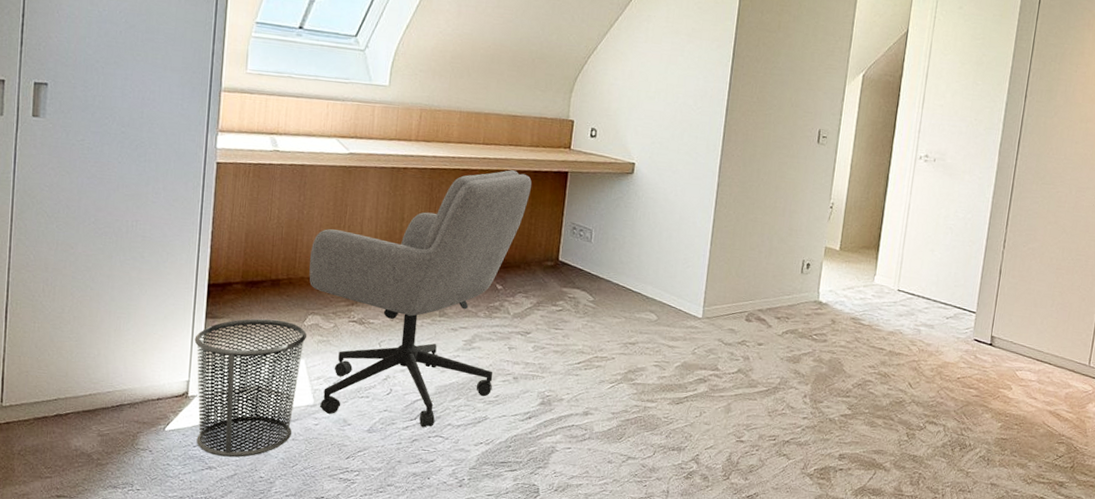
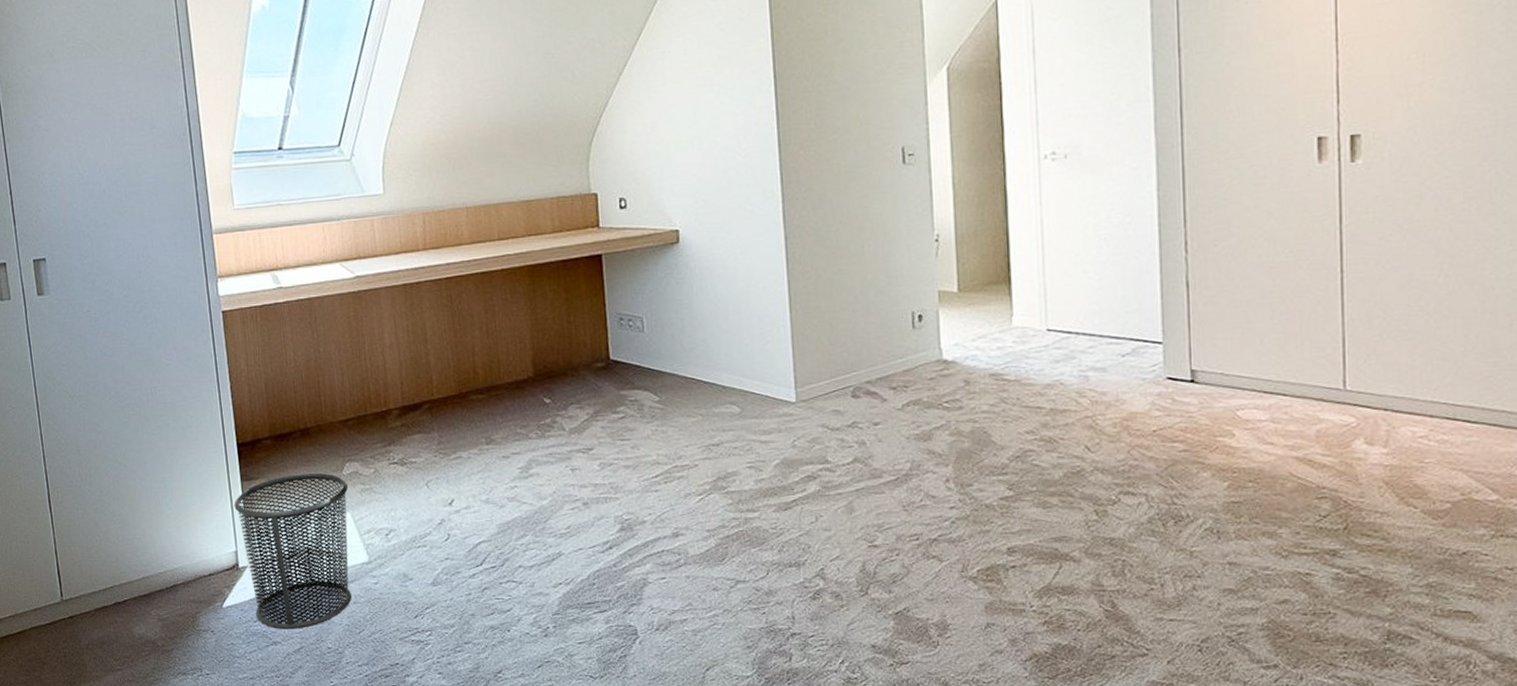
office chair: present [309,170,532,428] -> none [335,264,563,573]

